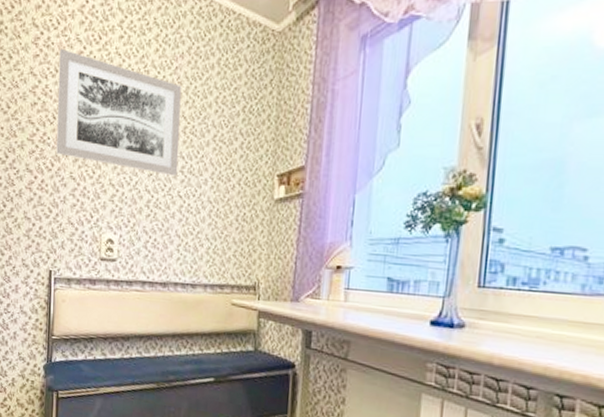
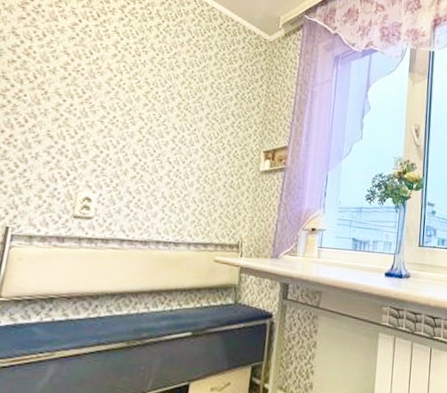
wall art: present [56,48,182,177] -> none [33,16,179,144]

